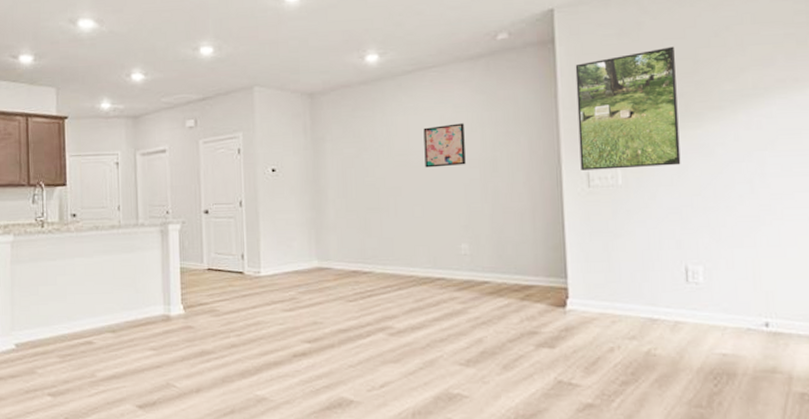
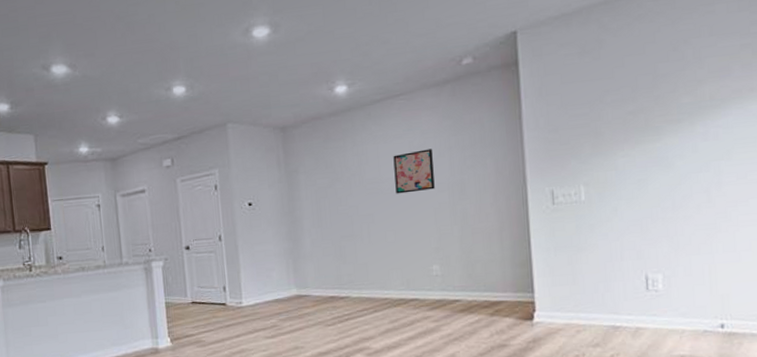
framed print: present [575,46,681,171] -> none [538,62,641,189]

